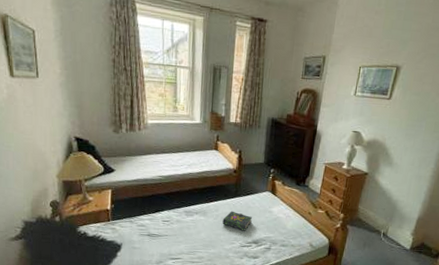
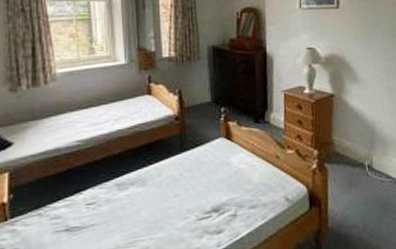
book: present [222,211,252,231] -> none [168,171,207,198]

